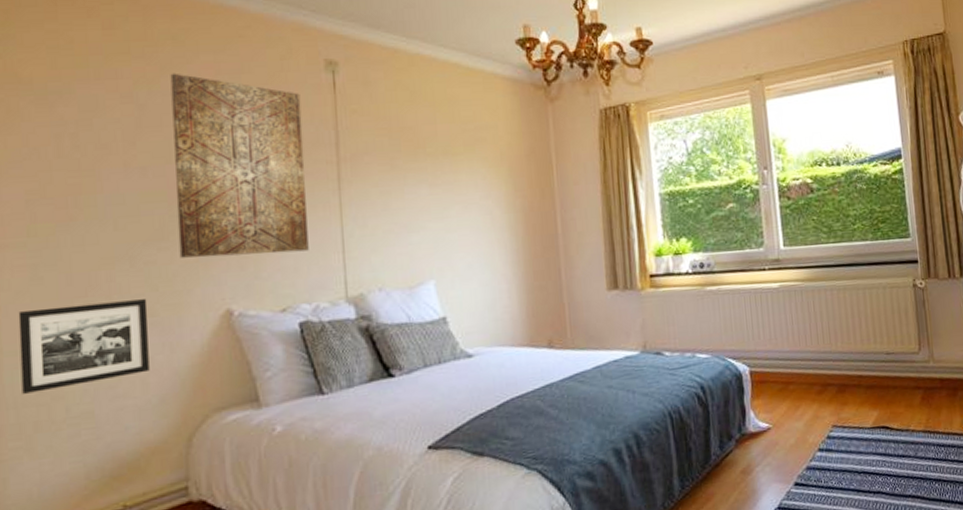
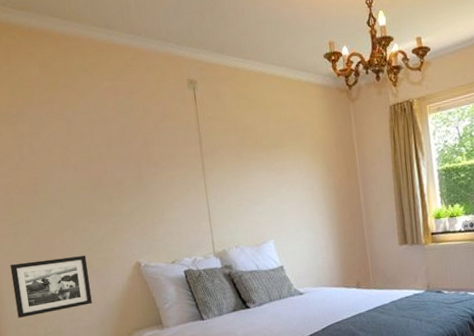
wall art: present [170,73,309,258] -> none [86,96,187,227]

